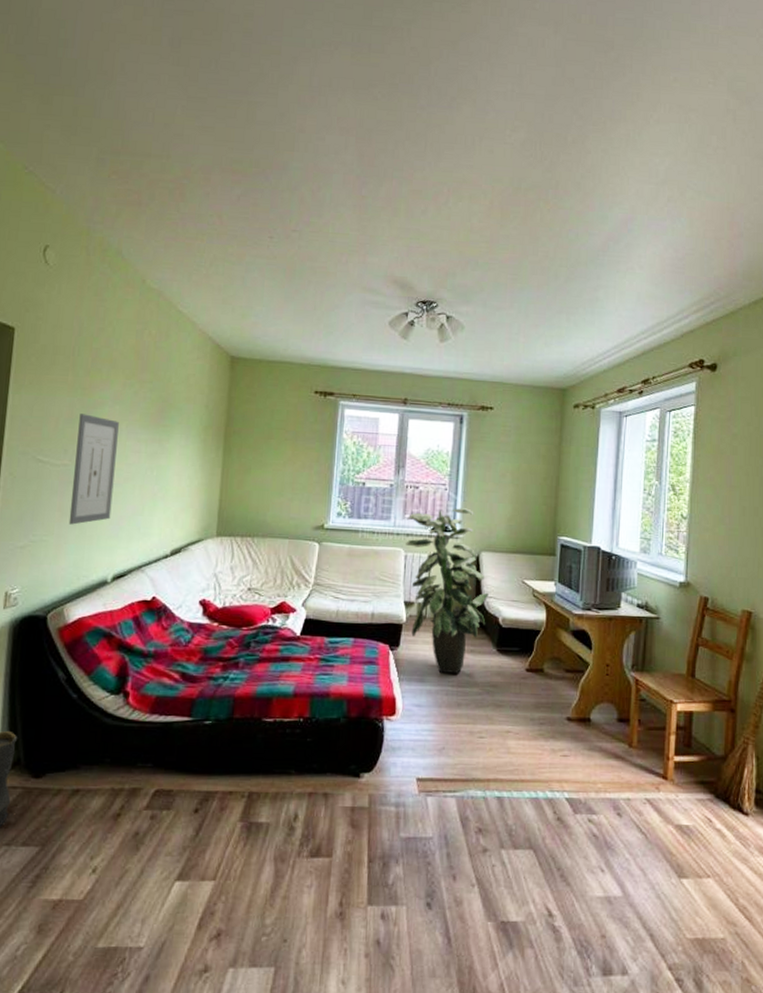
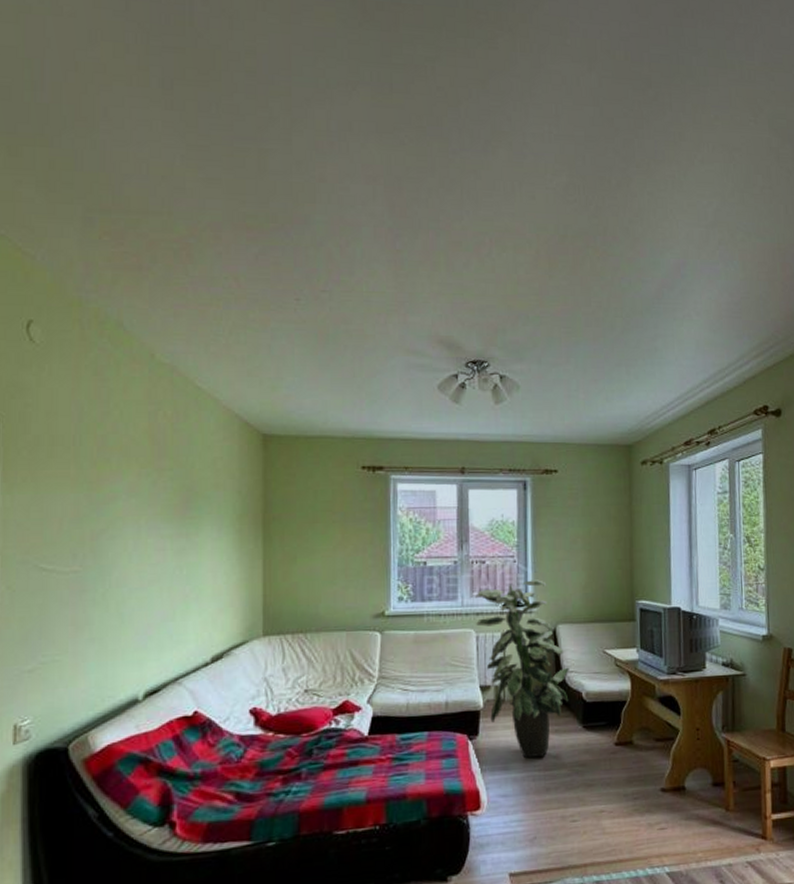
wall art: present [68,413,119,525] -> none [85,511,137,640]

